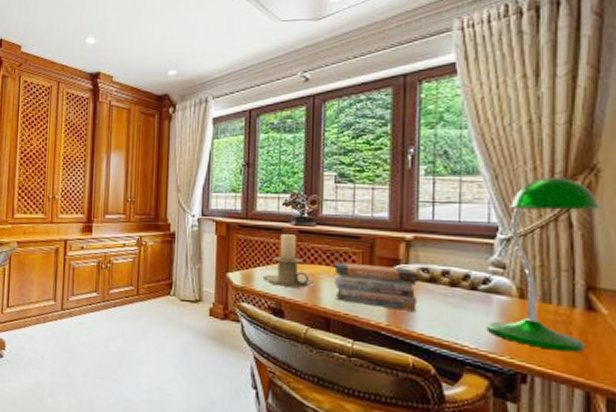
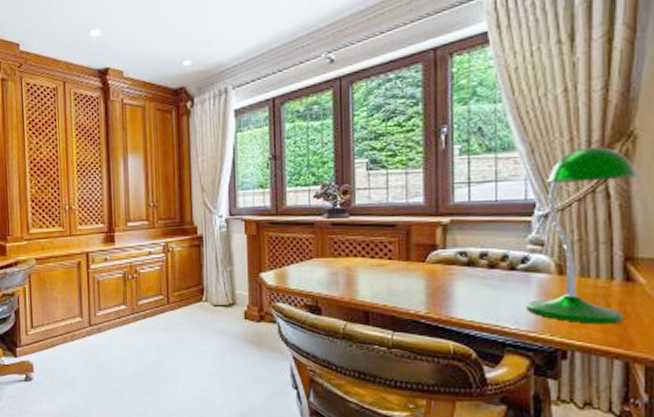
candle holder: present [262,234,315,288] -> none [297,228,351,283]
book stack: present [334,262,419,311] -> none [370,252,457,297]

